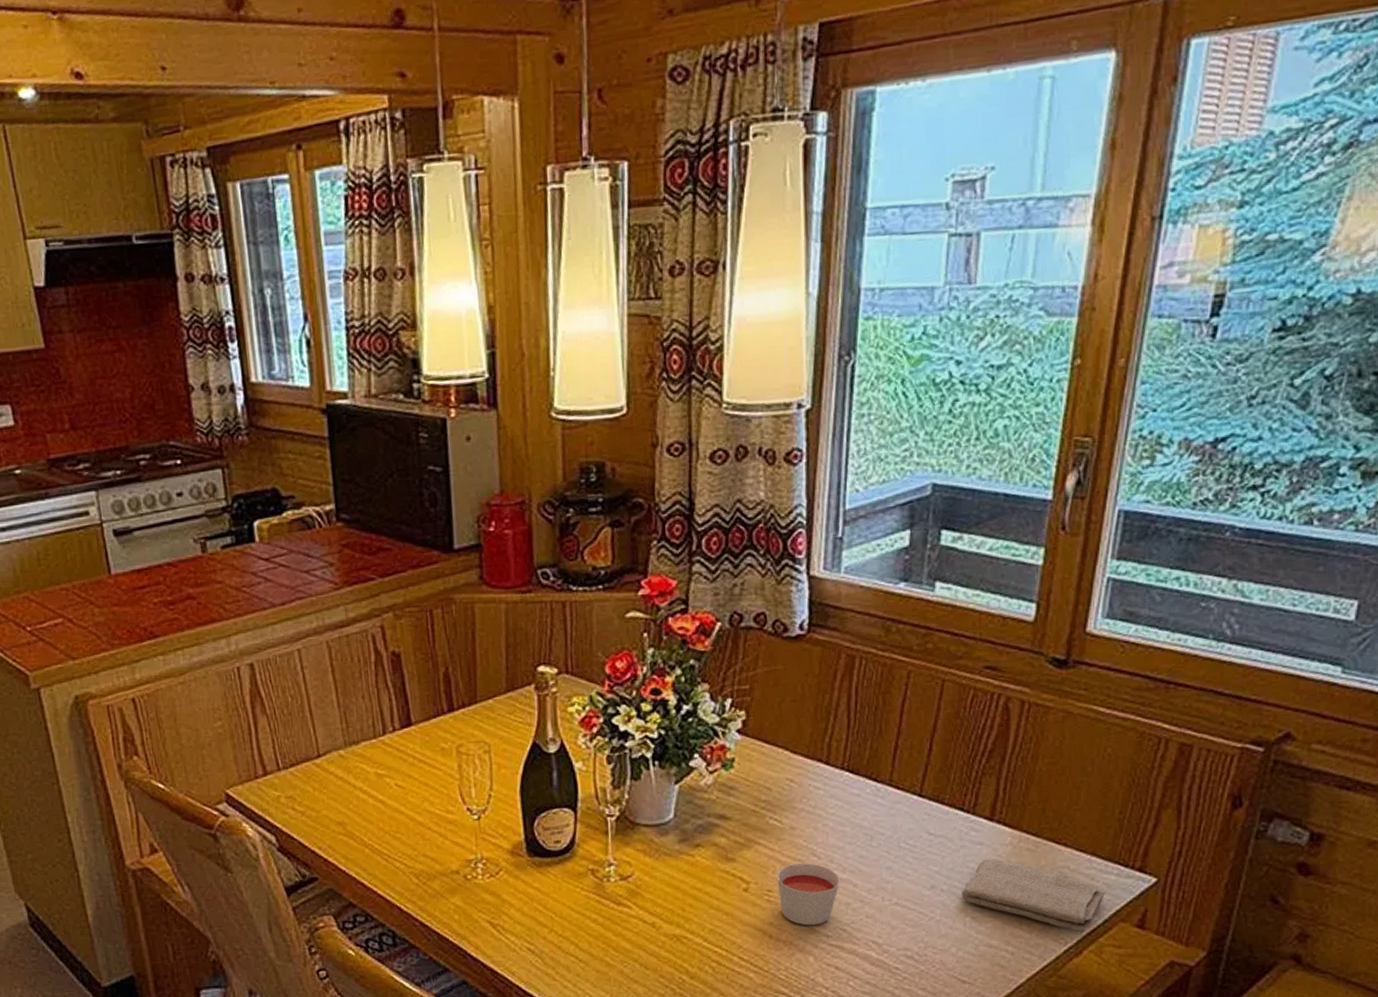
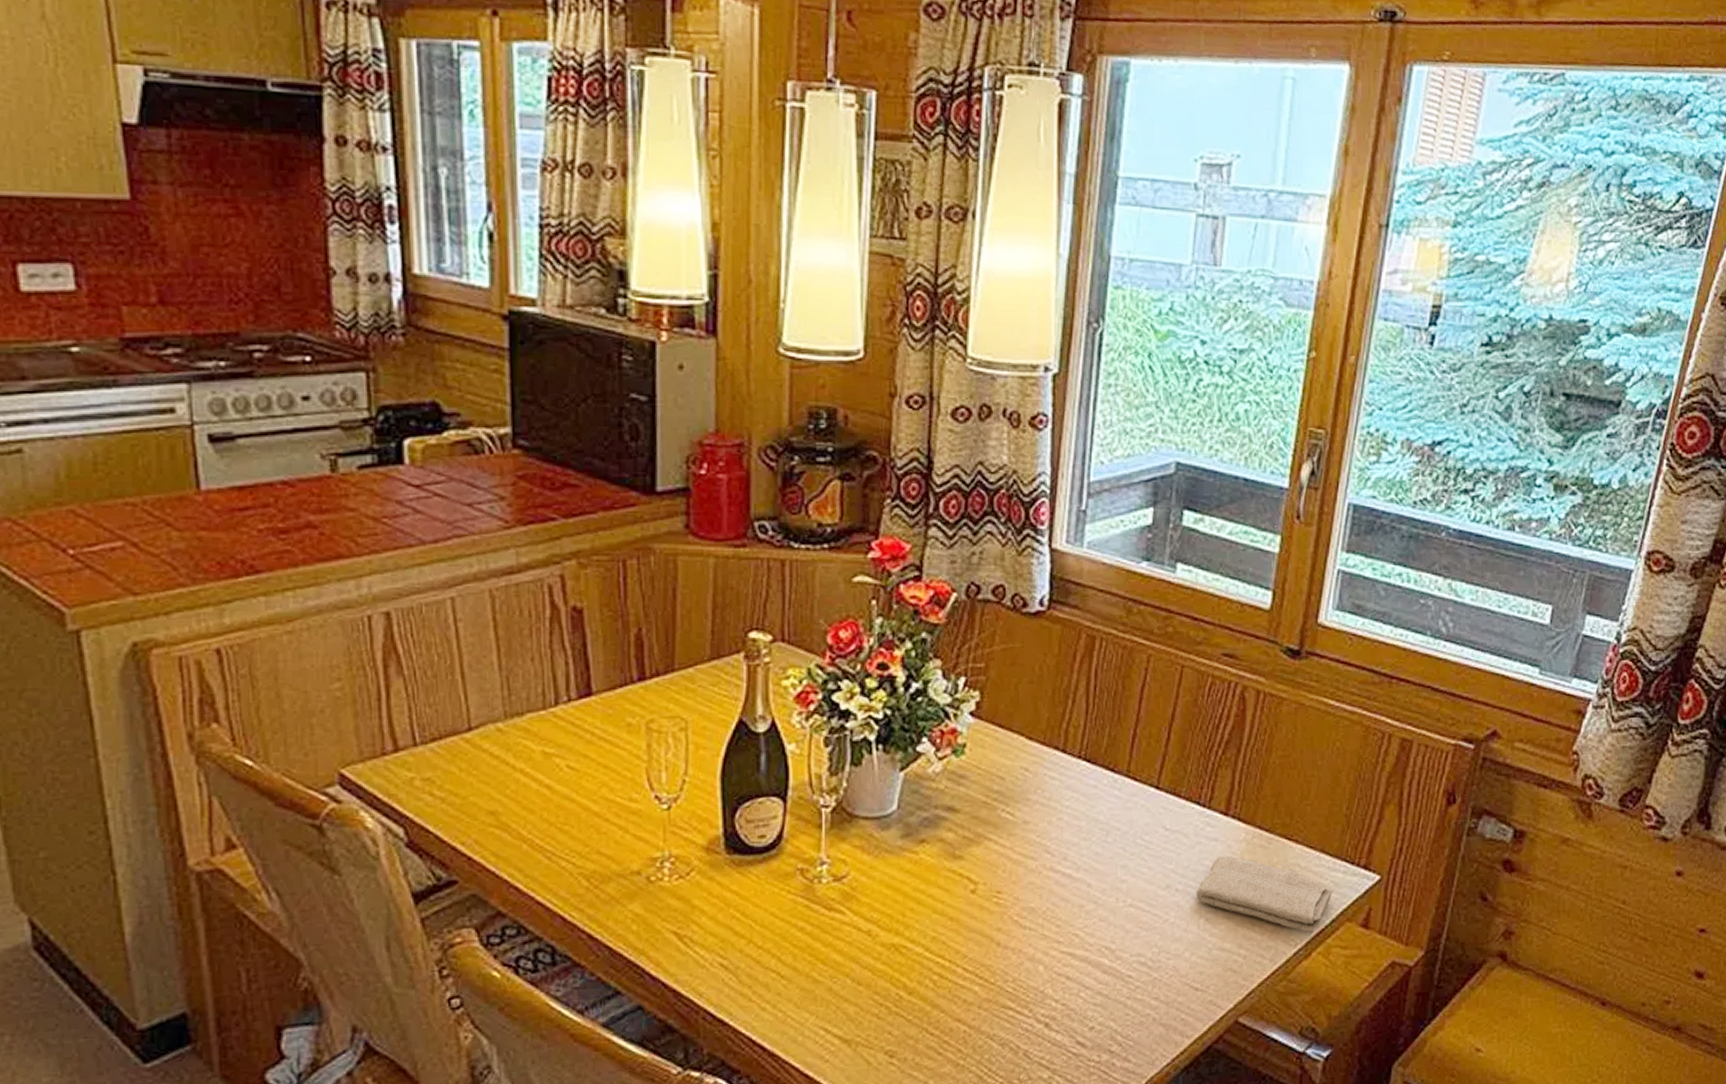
candle: present [776,862,840,926] -> none [1007,860,1074,931]

